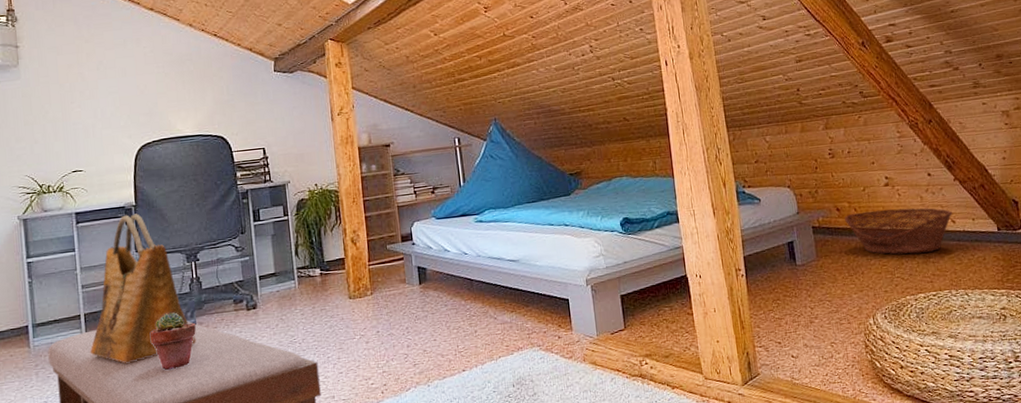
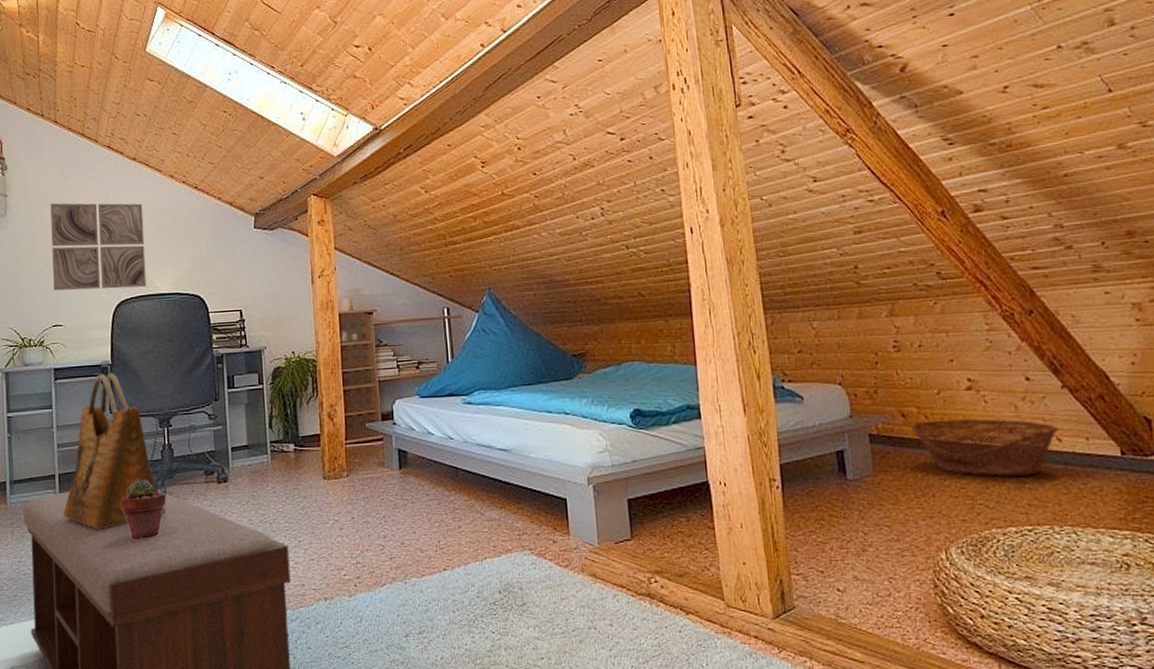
wall art: none [65,51,168,138] -> present [50,203,146,291]

